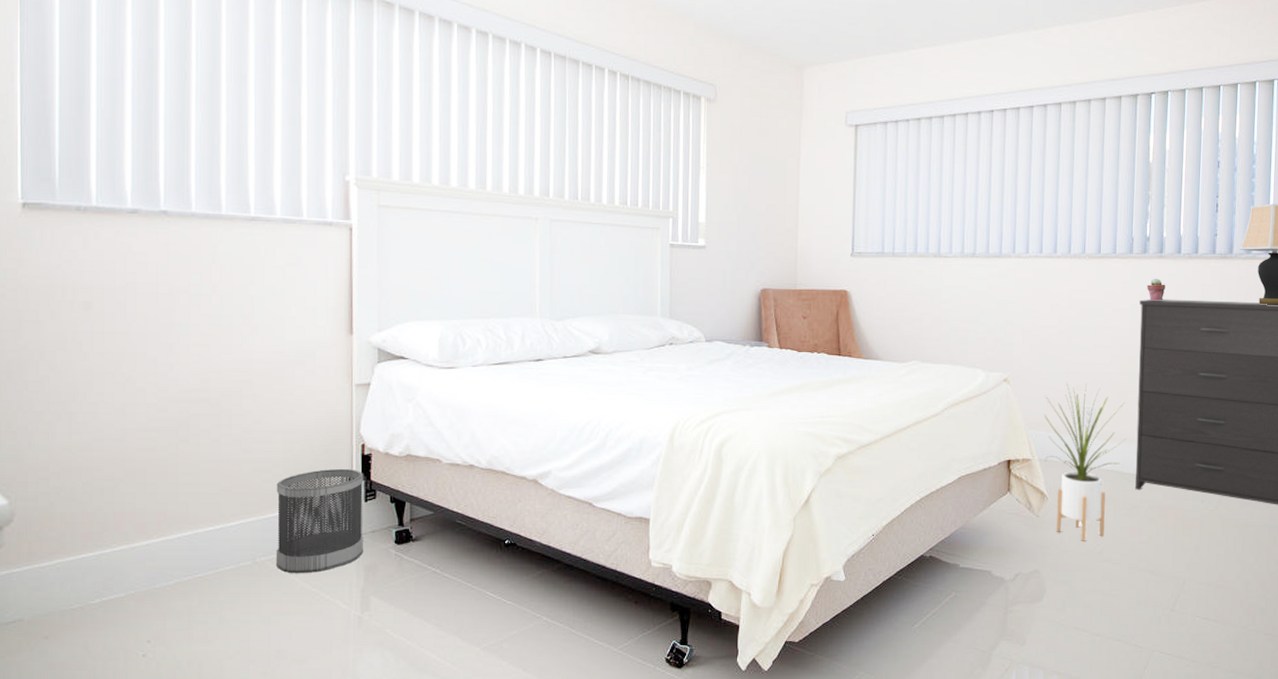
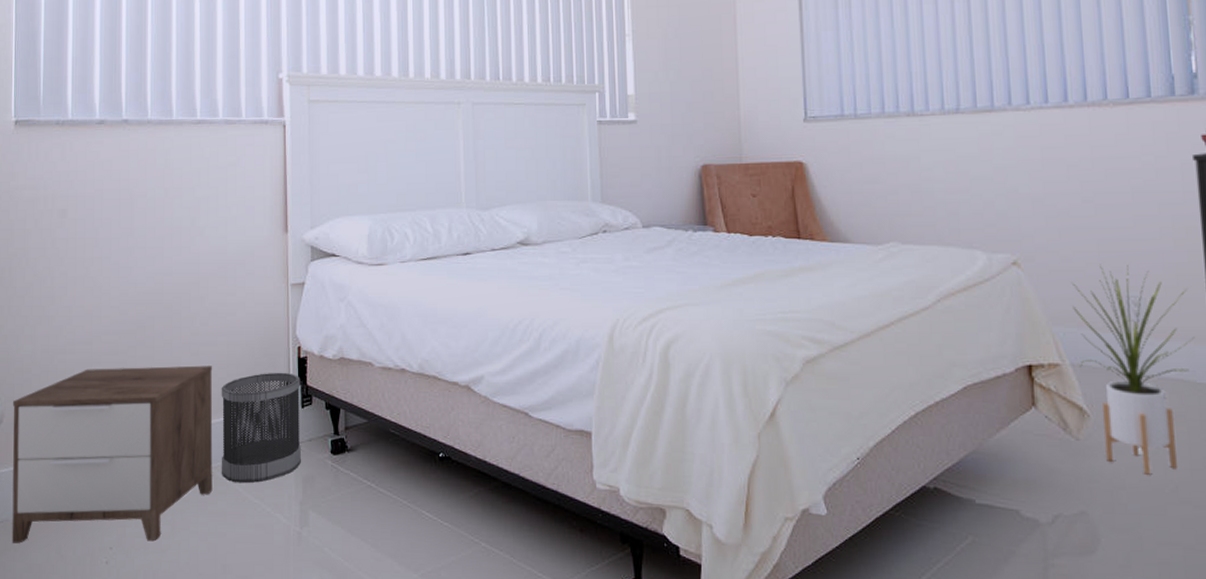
nightstand: none [25,462,267,643] -> present [12,365,213,544]

